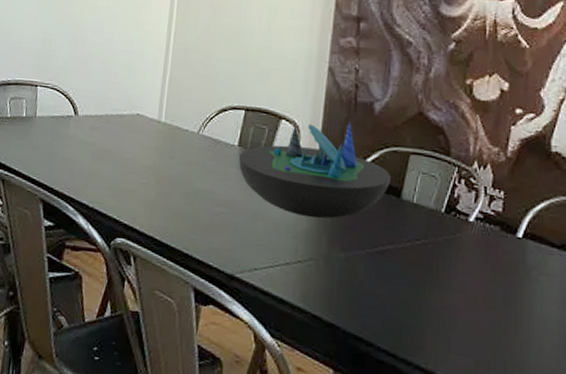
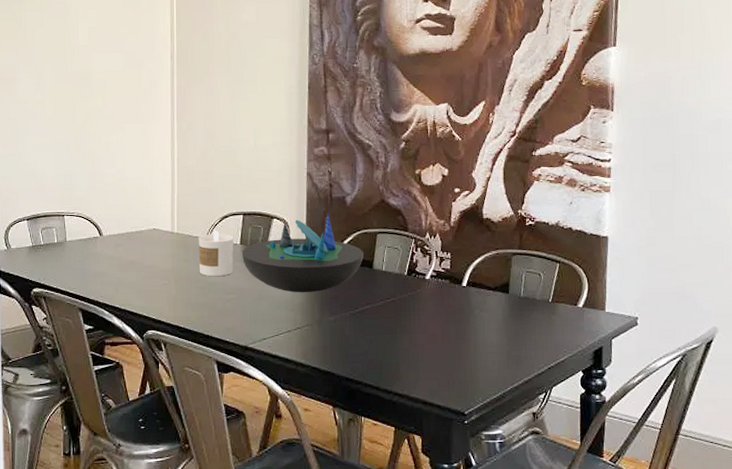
candle: none [185,125,232,184] -> present [198,230,234,277]

